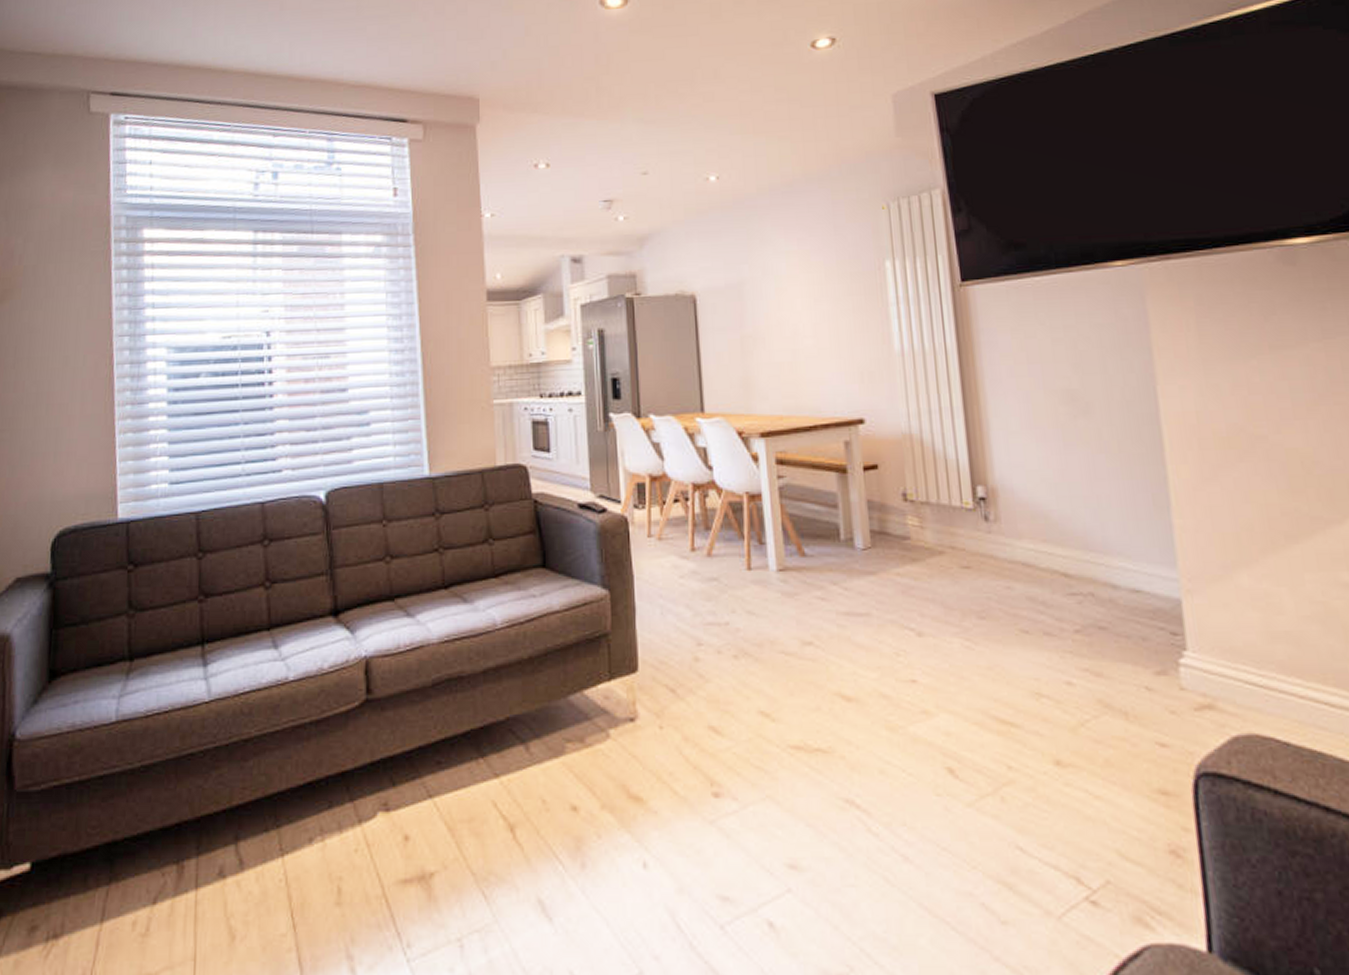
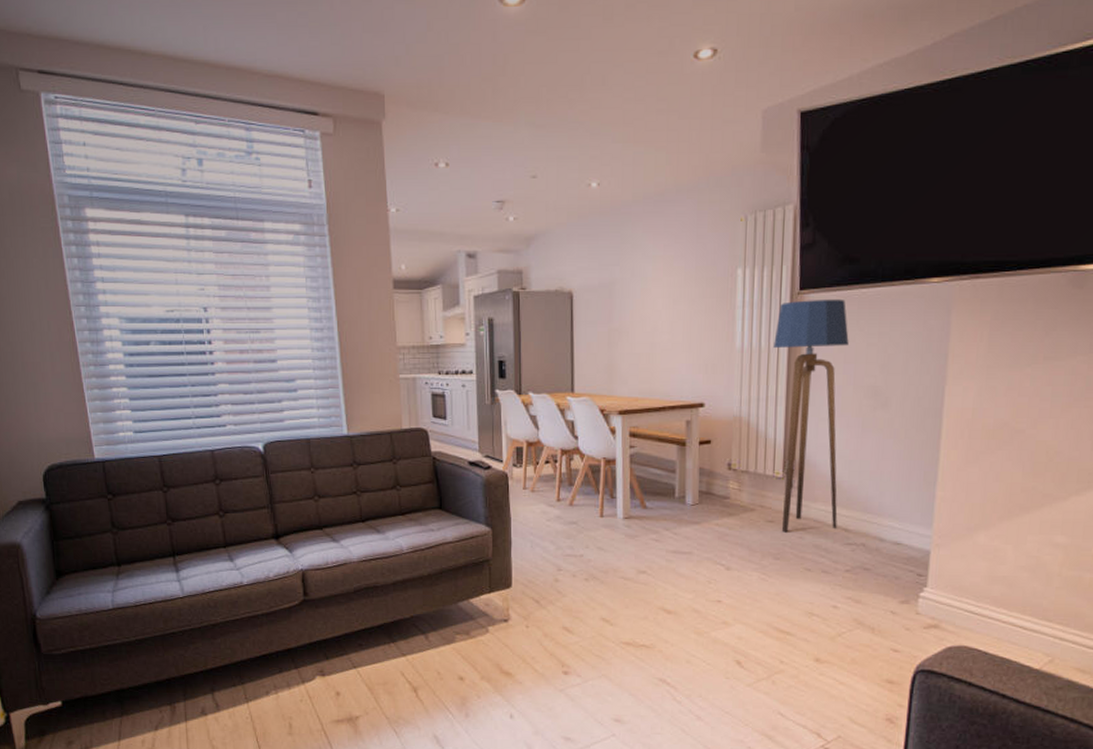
floor lamp: none [939,289,1054,582] -> present [773,299,849,533]

